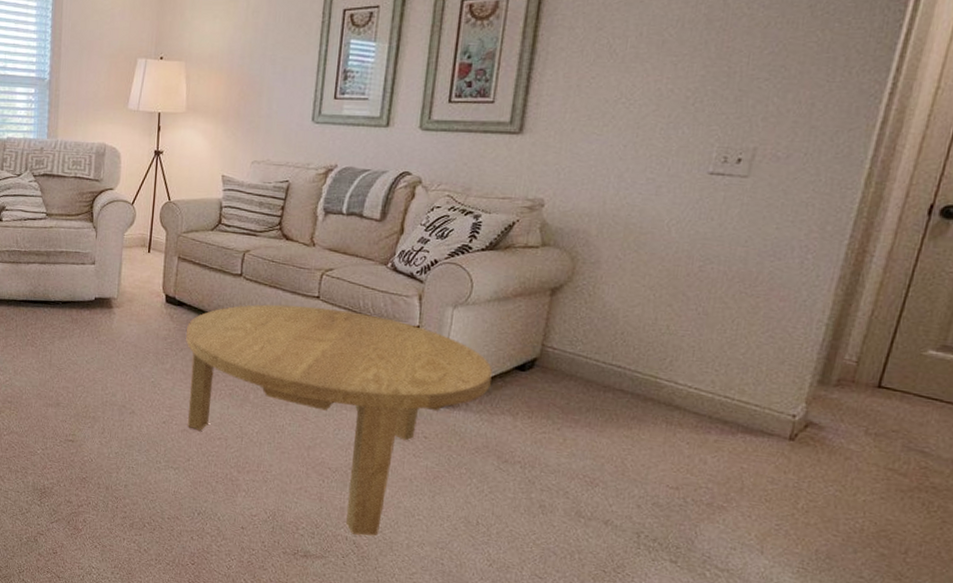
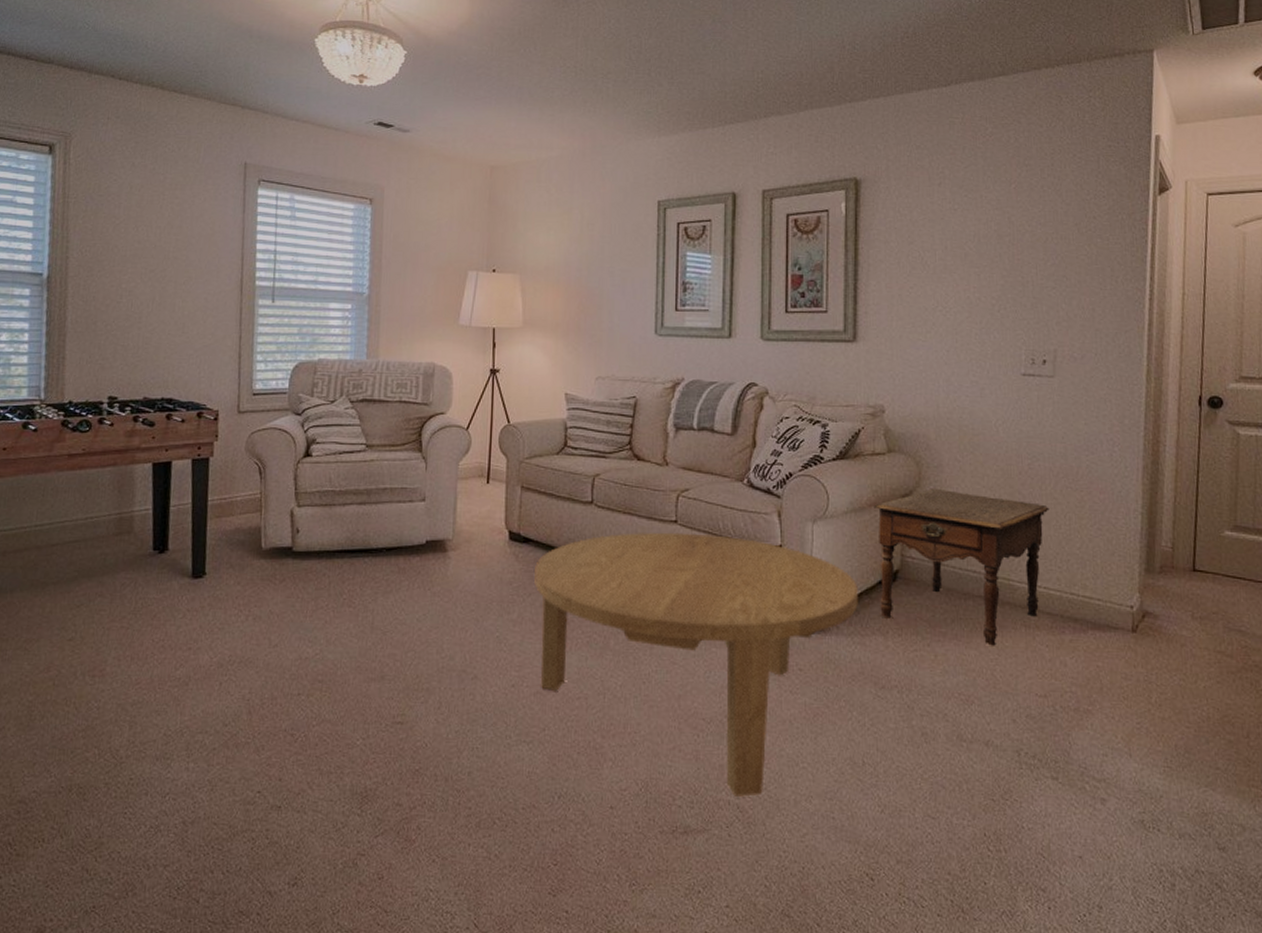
side table: none [512,283,716,437] -> present [874,488,1049,646]

